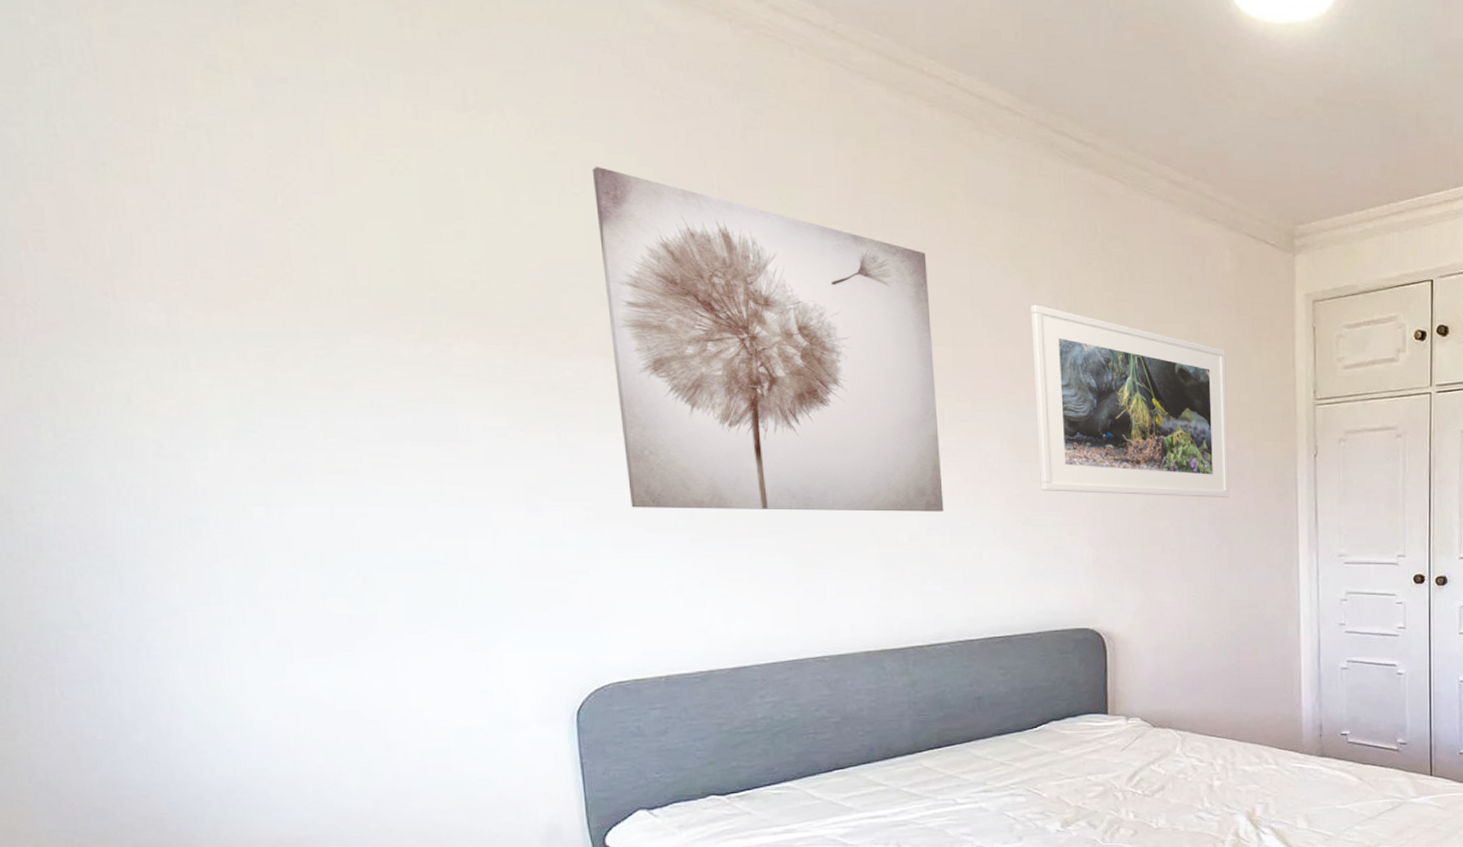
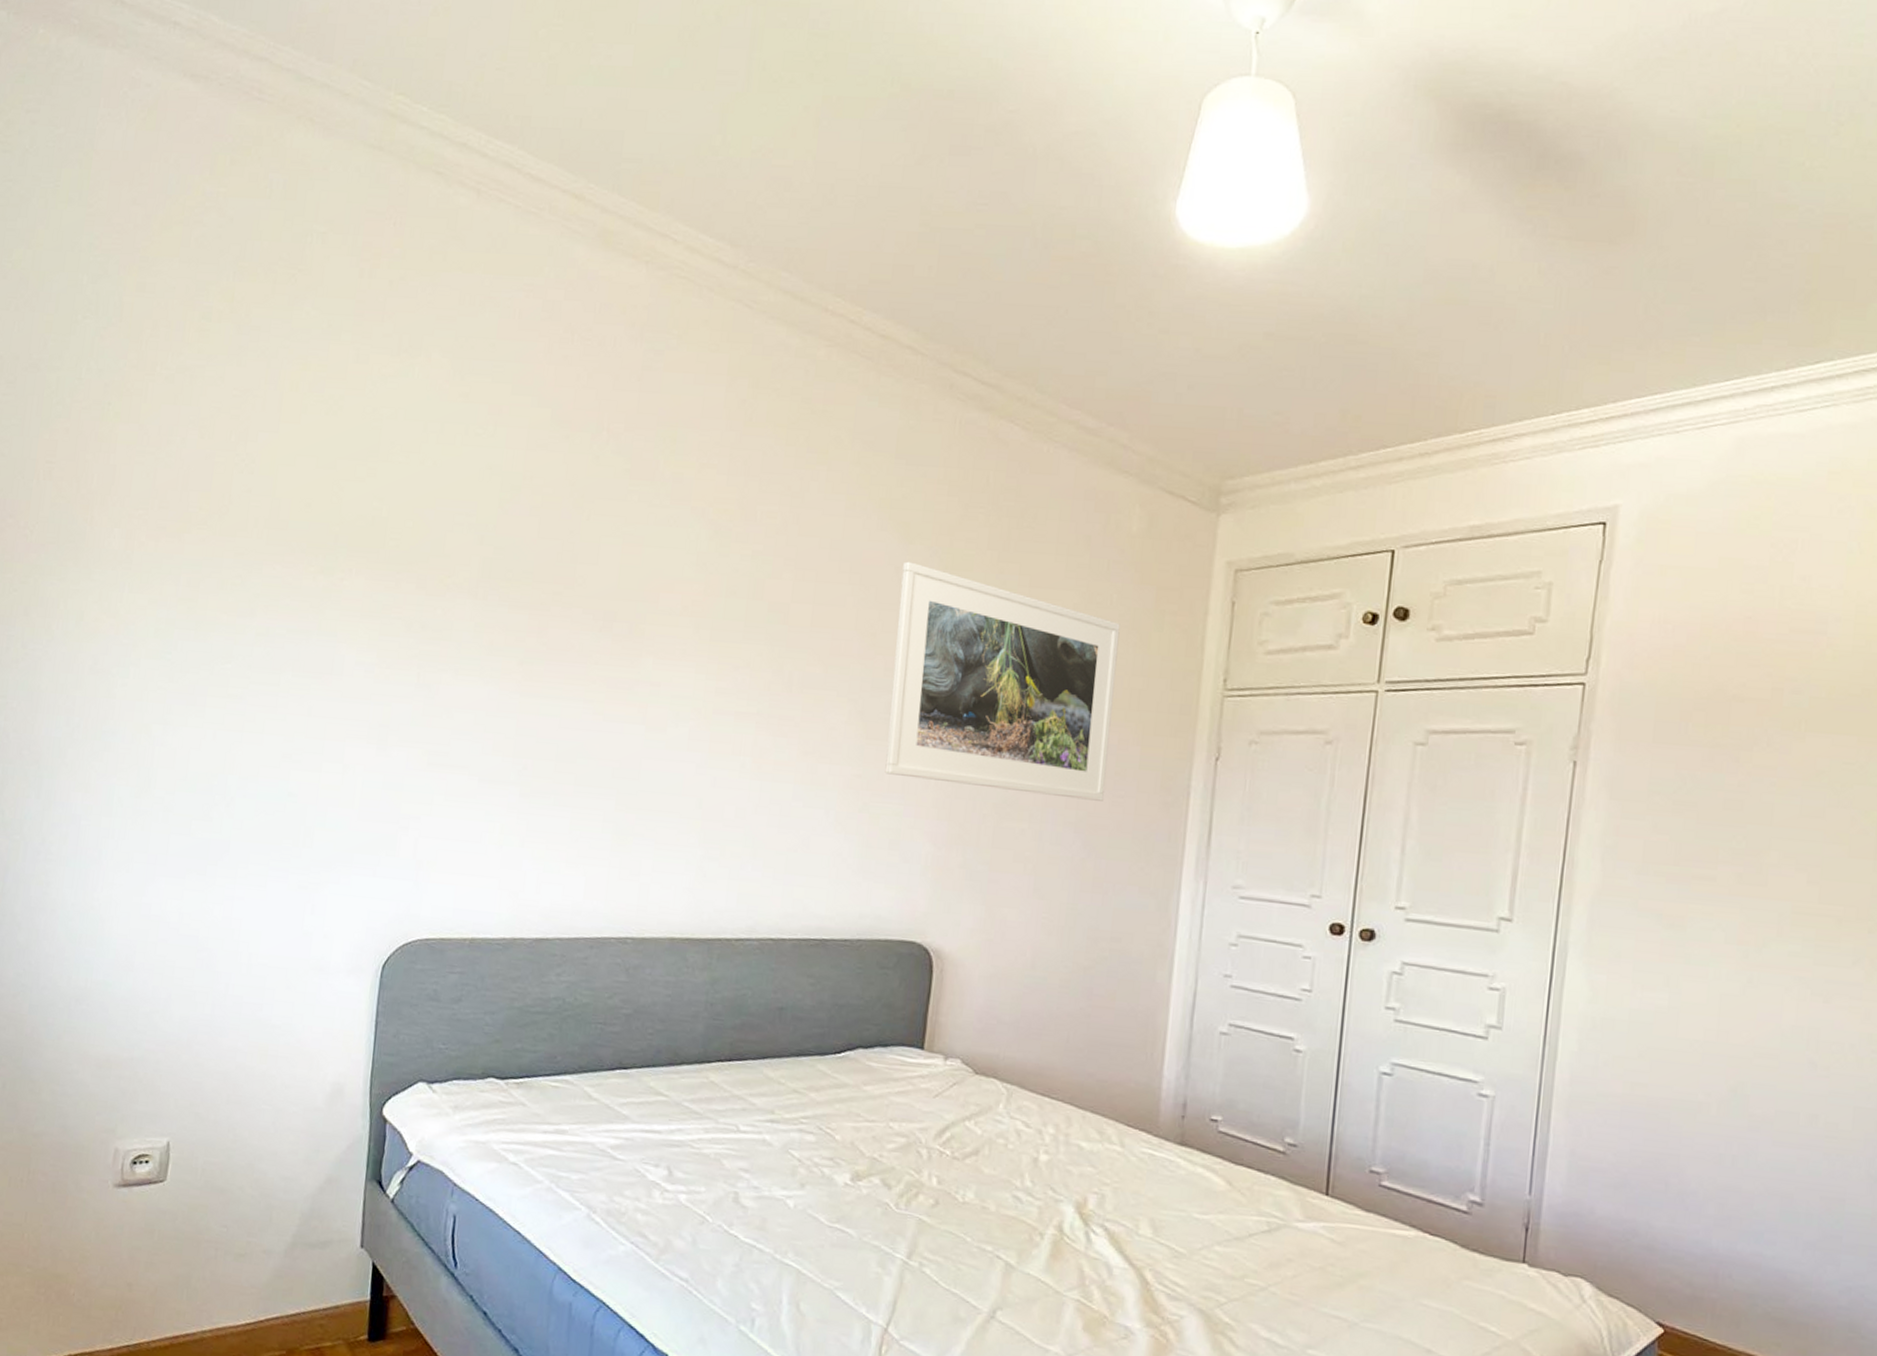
wall art: present [591,167,944,512] -> none [470,408,801,788]

